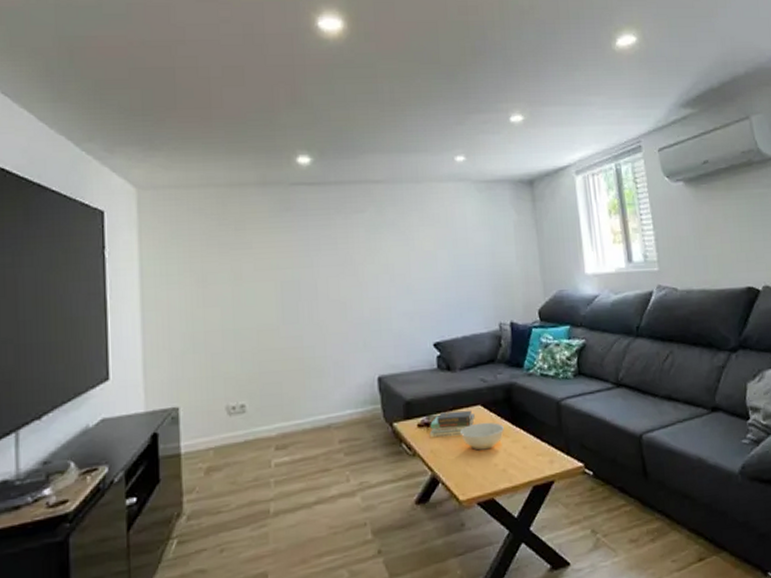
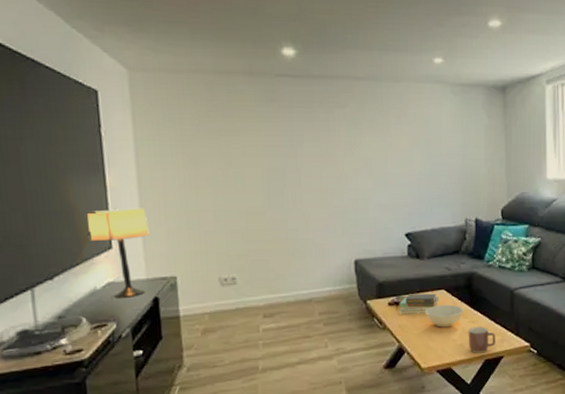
table lamp: none [81,332,151,438] -> present [84,208,150,299]
mug: none [511,446,544,479] -> present [468,326,495,353]

